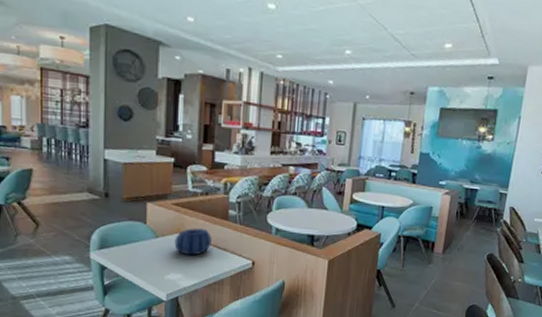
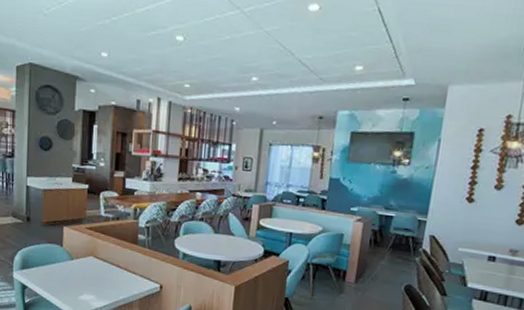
decorative bowl: present [174,228,212,256] -> none [87,251,122,278]

